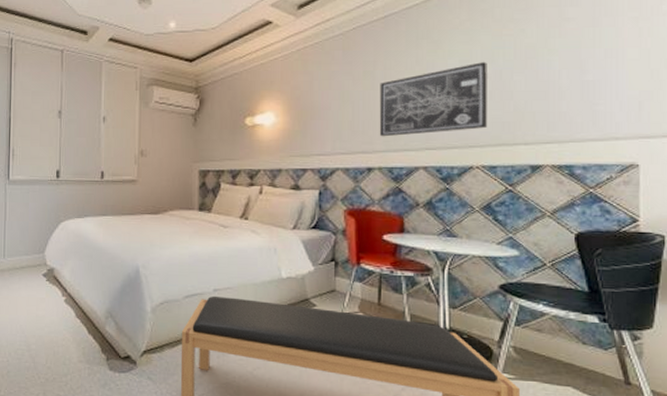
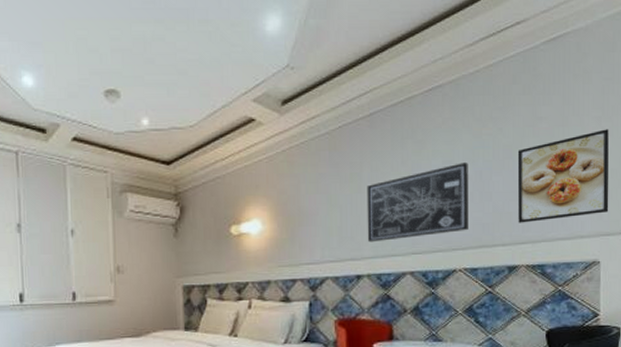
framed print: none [541,29,649,123] -> present [517,129,609,223]

